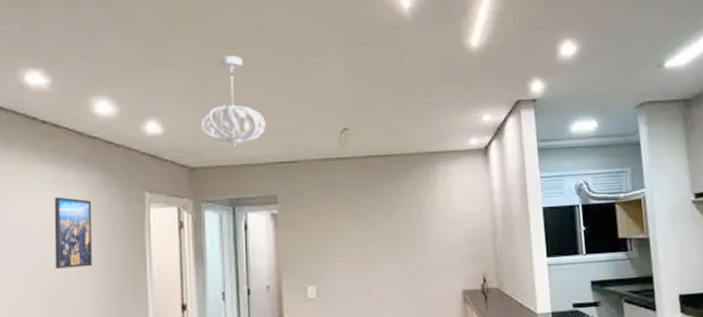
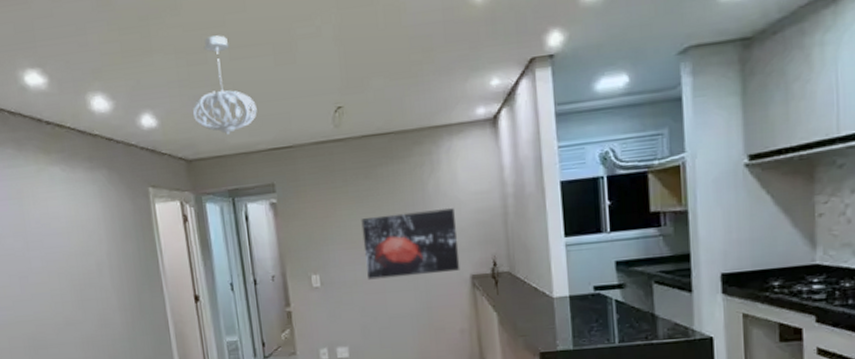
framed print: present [54,196,93,269] -> none [68,196,111,265]
wall art: none [360,227,453,293] -> present [361,208,460,280]

